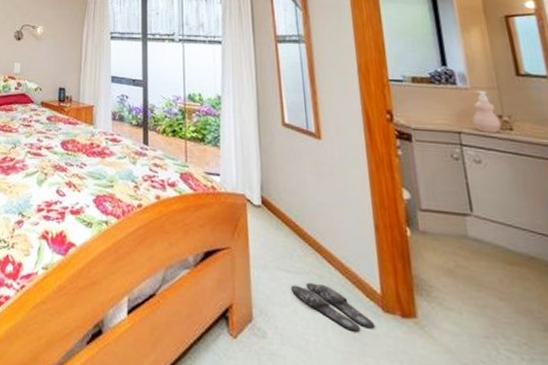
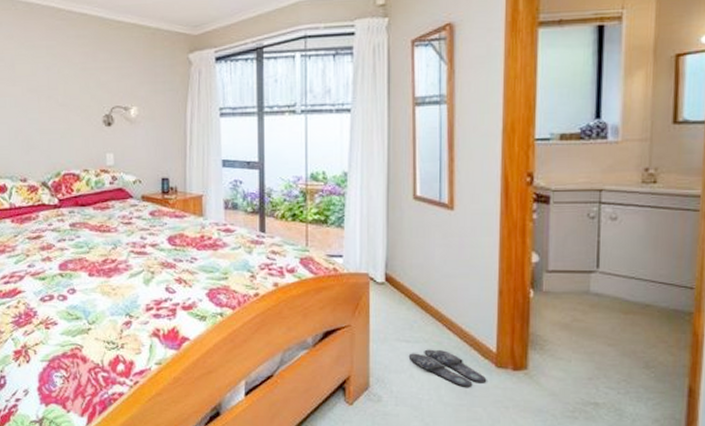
soap bottle: present [471,90,502,134] -> none [615,143,646,189]

